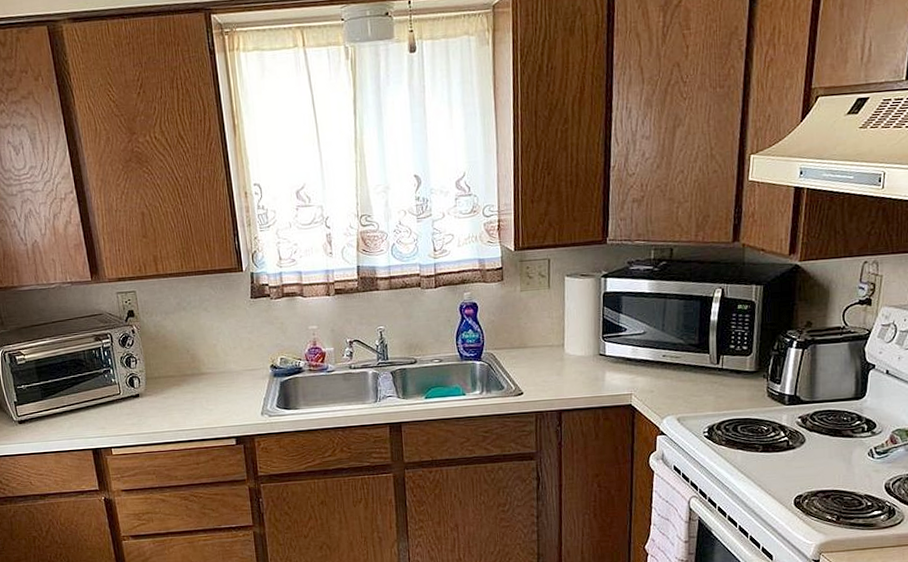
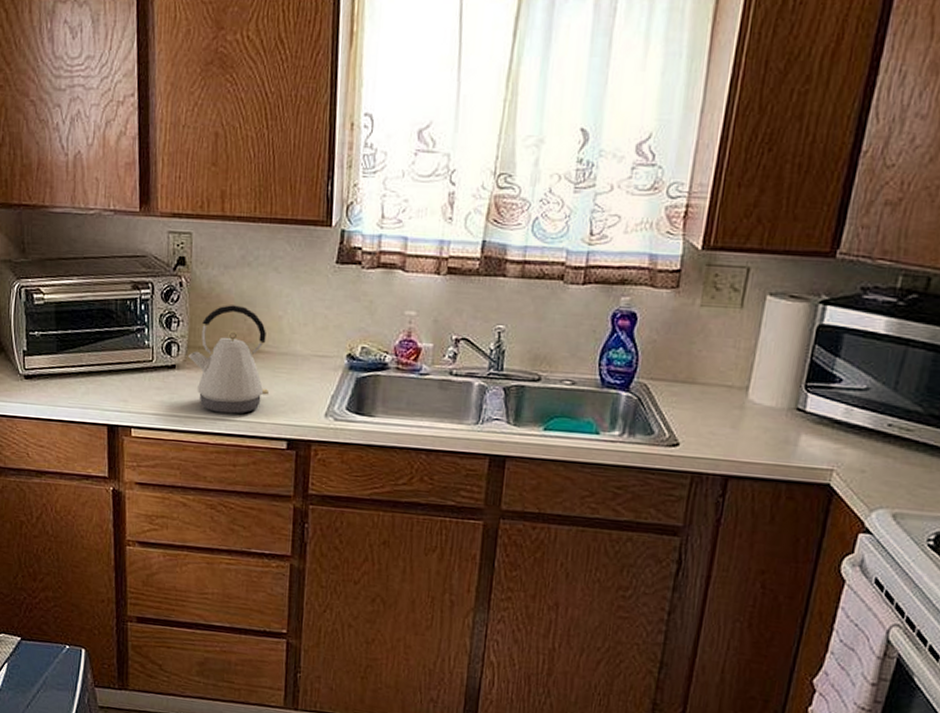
kettle: none [148,341,215,426] -> present [188,305,268,414]

